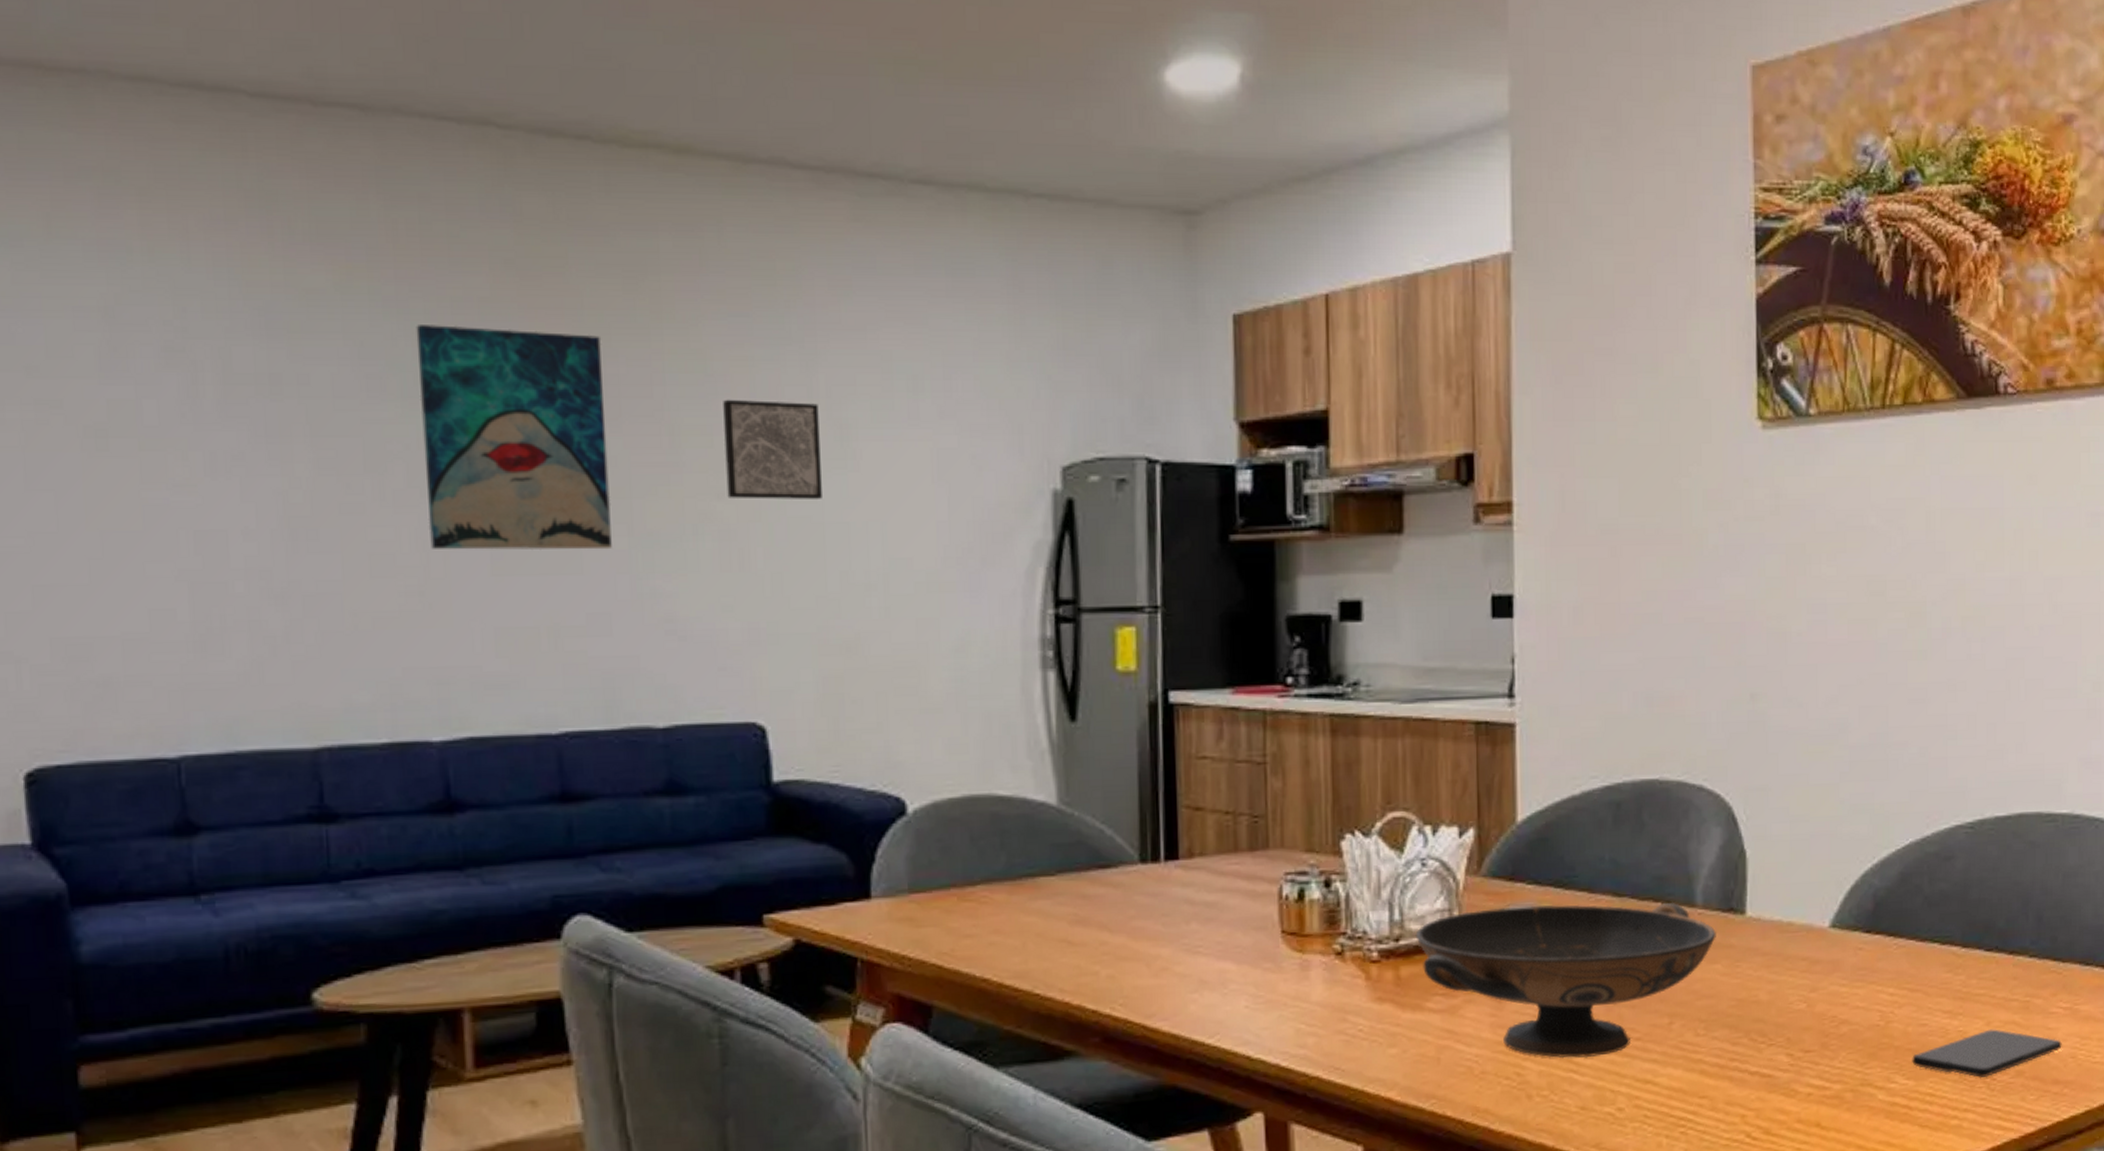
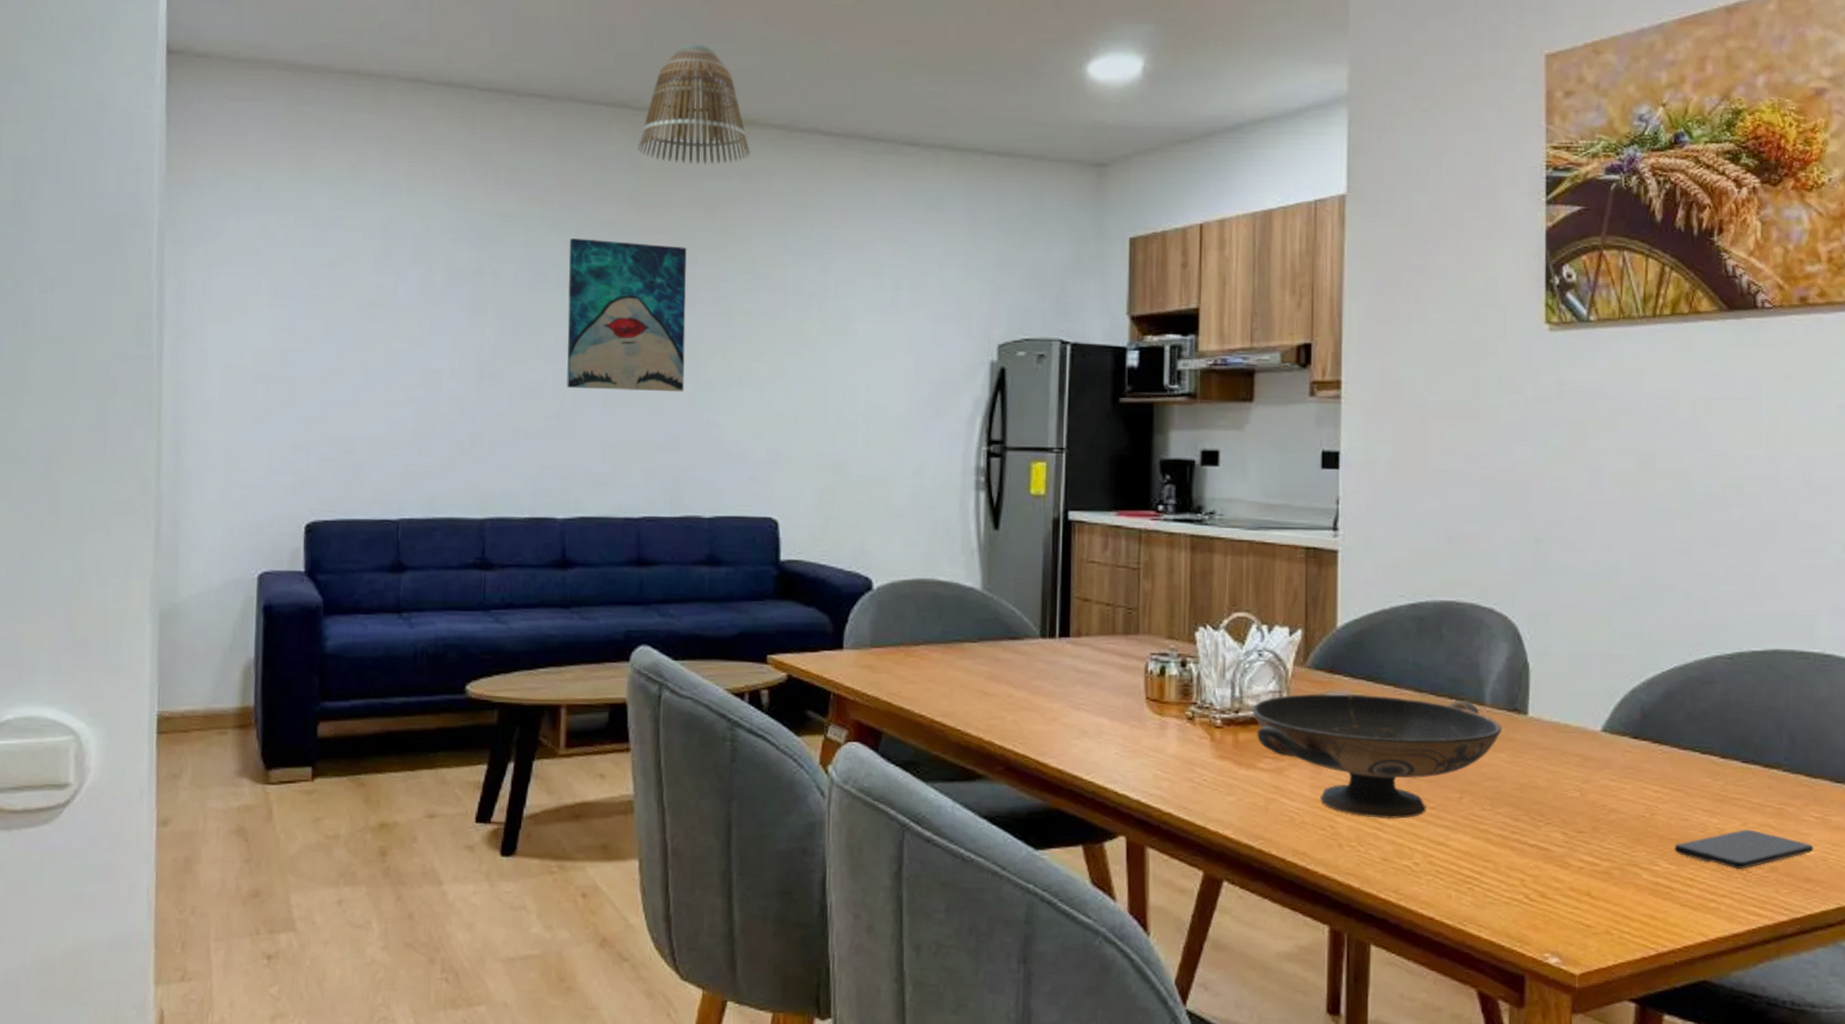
lamp shade: none [511,27,686,212] -> present [637,43,750,165]
wall art: present [723,399,822,499] -> none [763,291,829,362]

